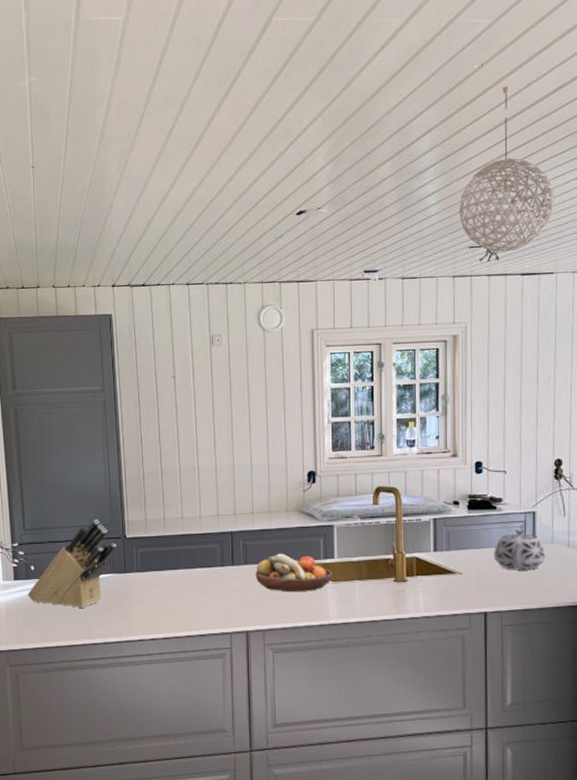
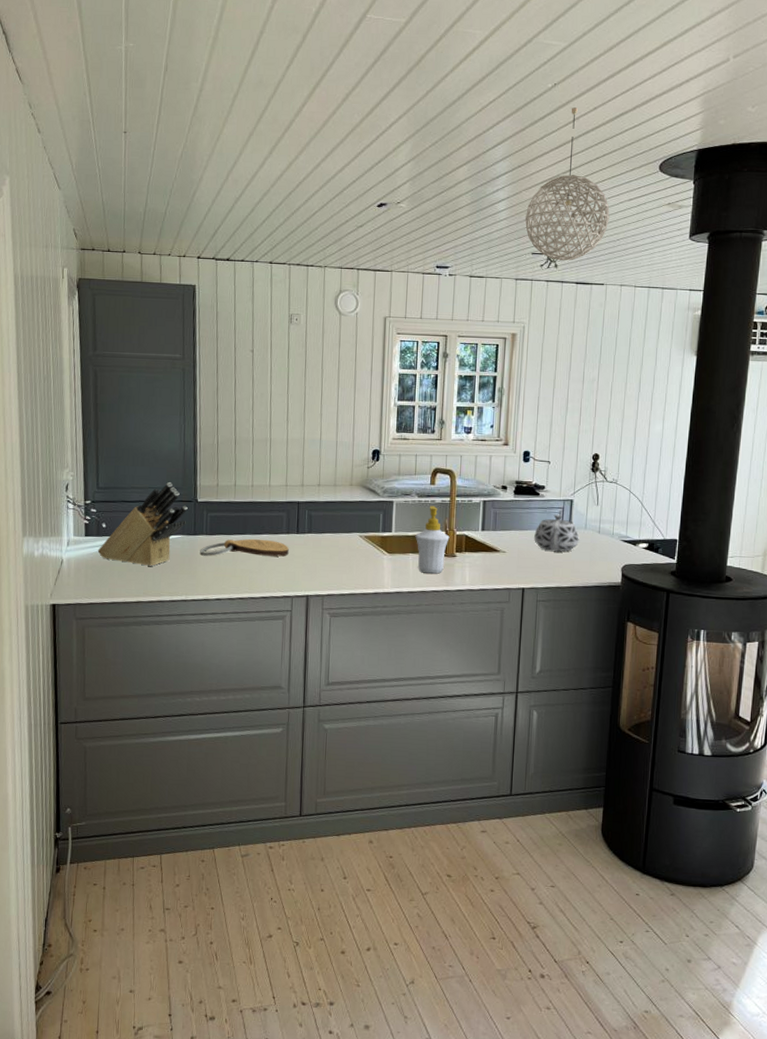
cutting board: none [131,573,225,594] -> present [200,538,289,557]
fruit bowl: present [255,553,332,592] -> none [318,524,389,562]
soap bottle: none [360,527,399,601] -> present [415,505,450,574]

